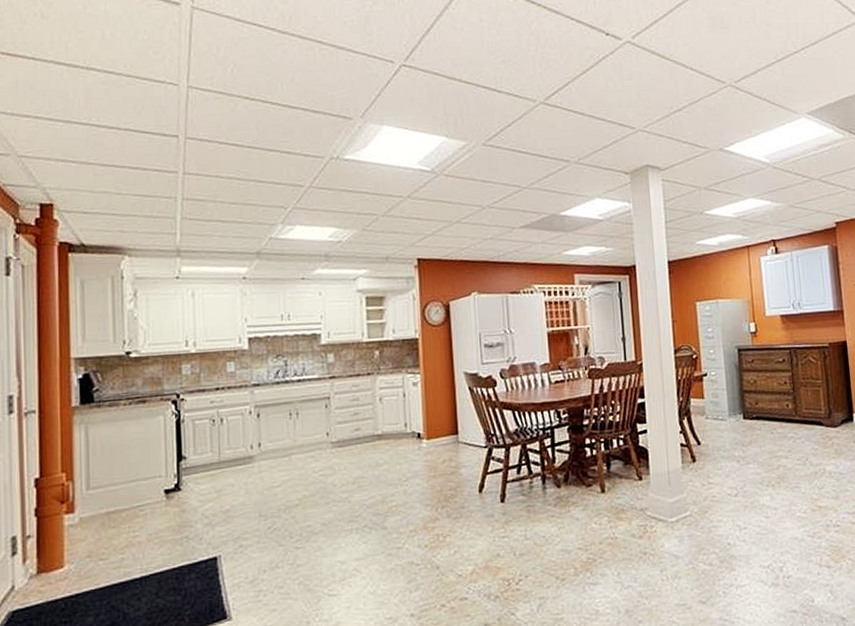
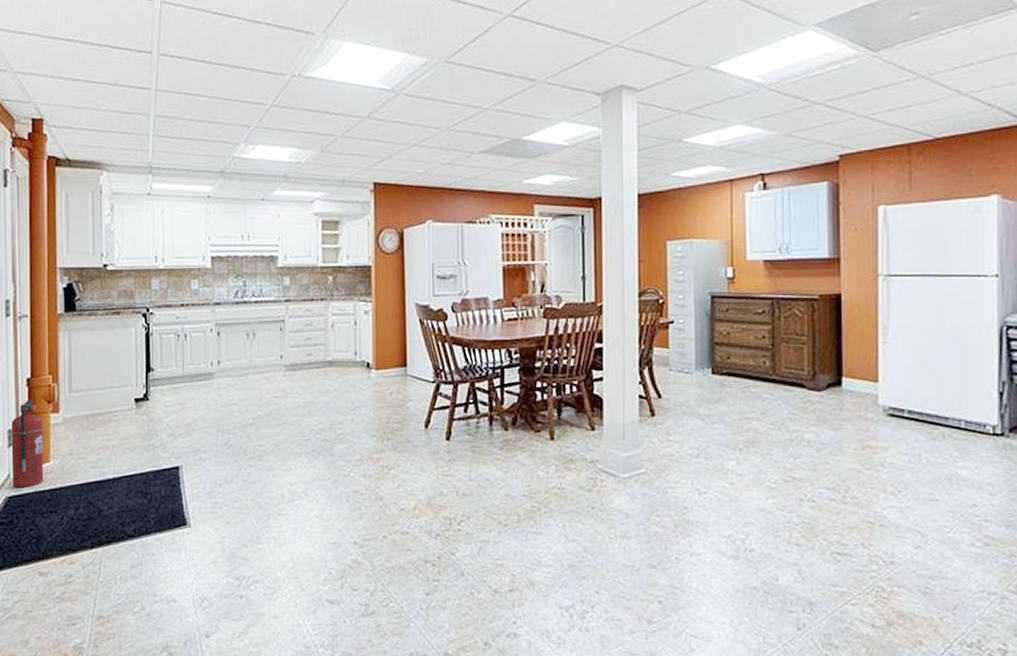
fire extinguisher: none [15,500,56,601] -> present [11,399,44,488]

